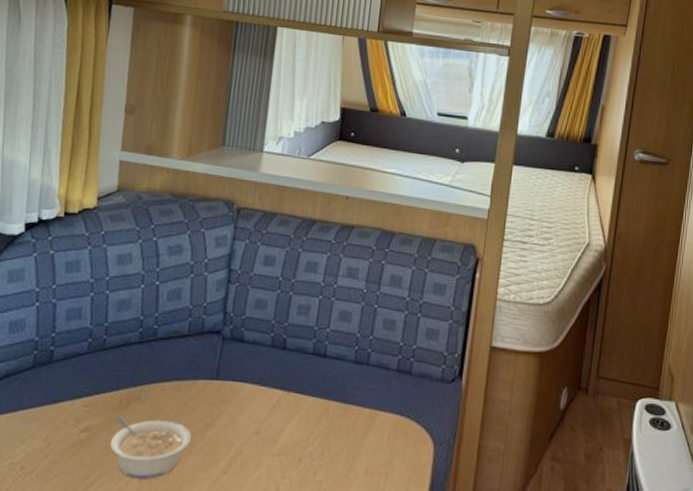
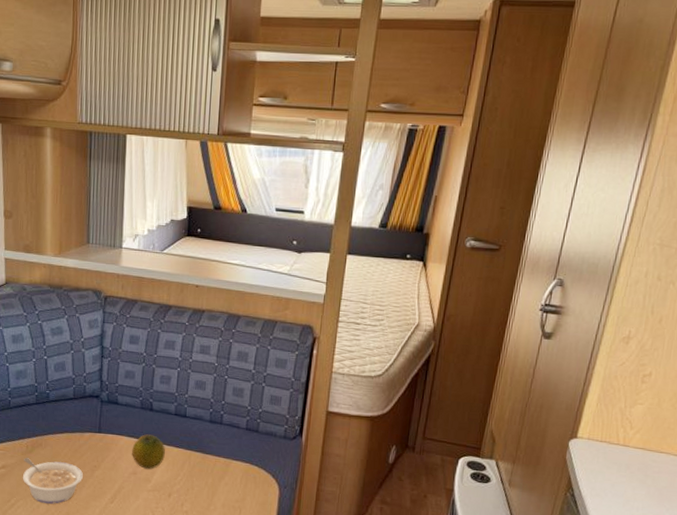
fruit: none [256,380,298,427] -> present [132,434,165,470]

